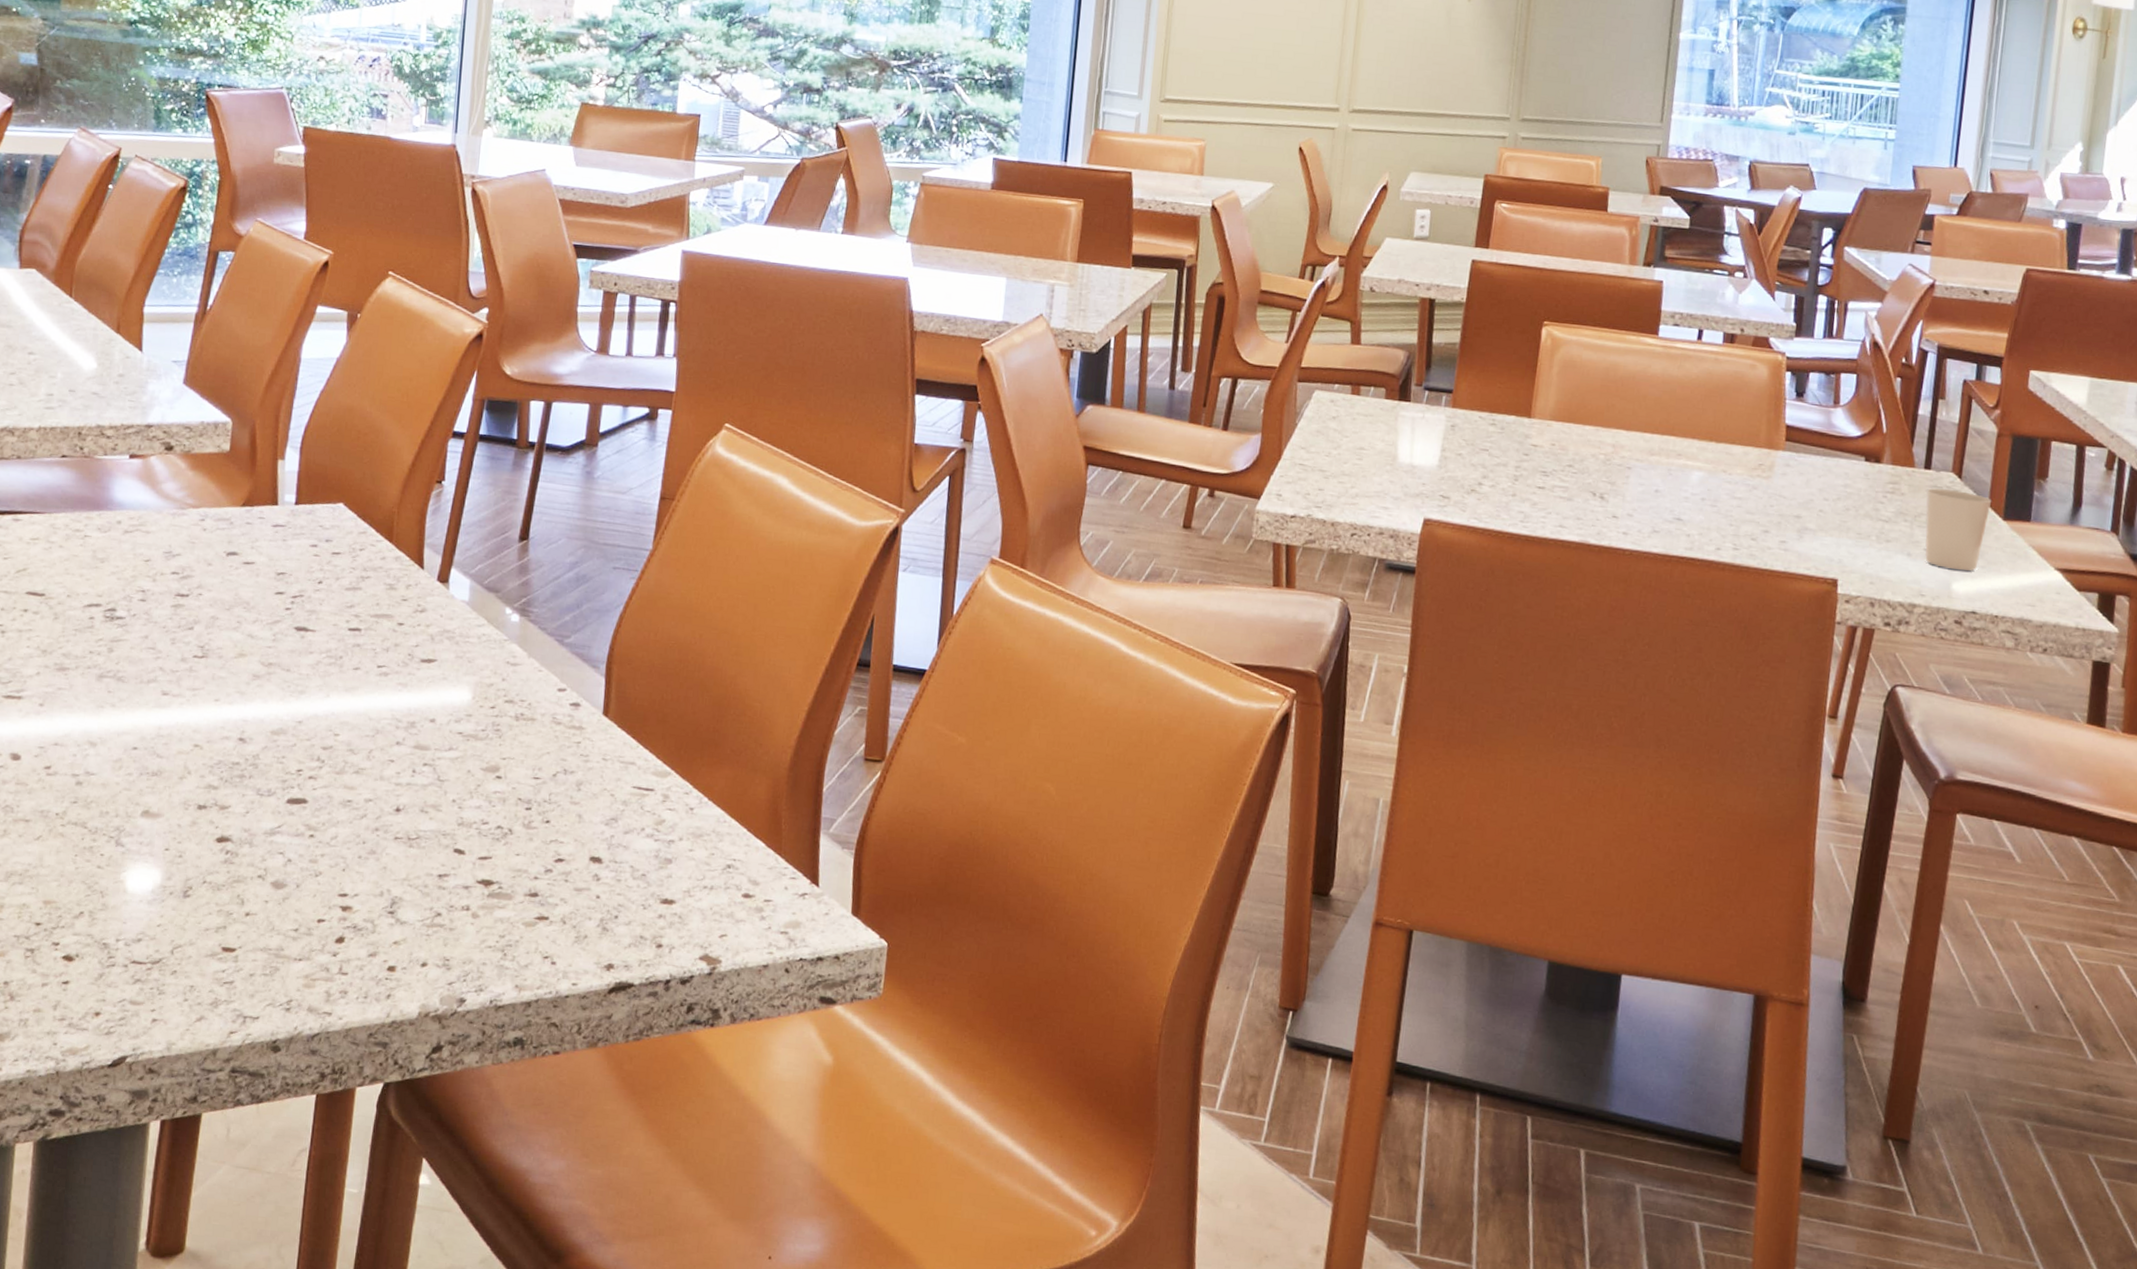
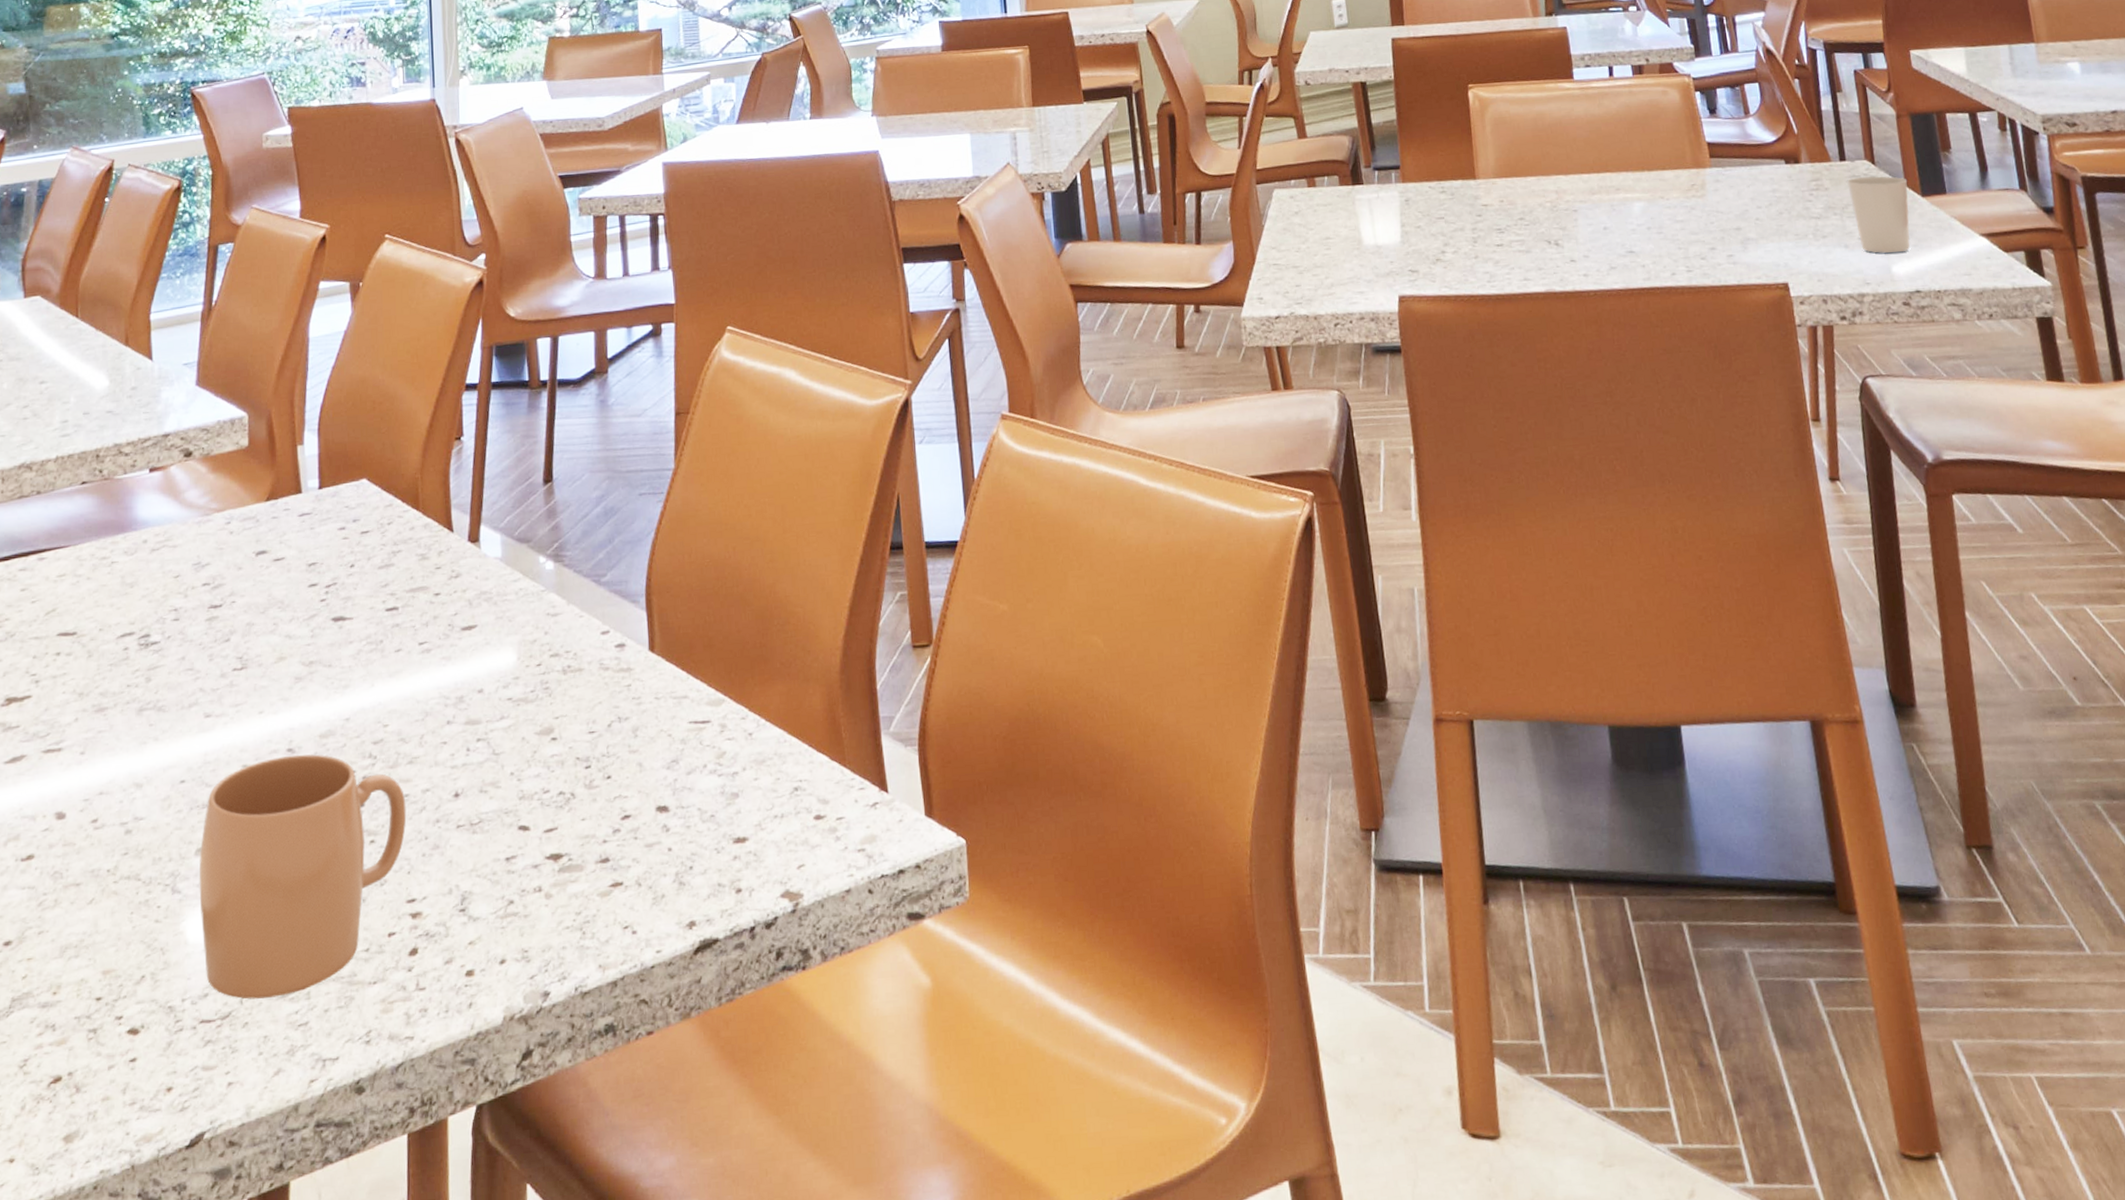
mug: none [141,743,348,955] -> present [199,754,407,1000]

